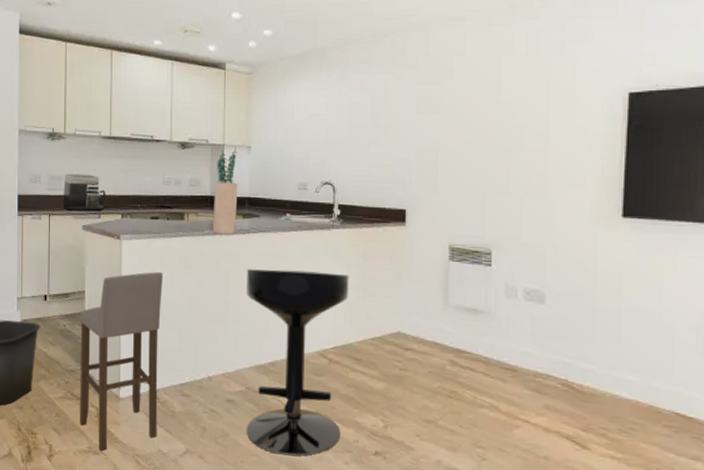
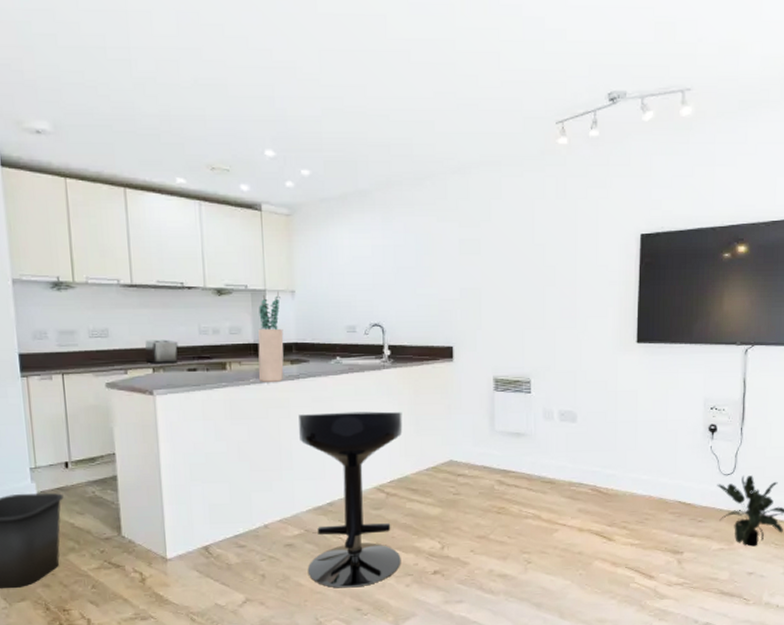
coffee maker: present [62,173,106,211] -> none [78,326,132,368]
bar stool: present [79,272,163,452] -> none [111,426,213,616]
toaster: none [116,188,144,211] -> present [144,339,179,364]

